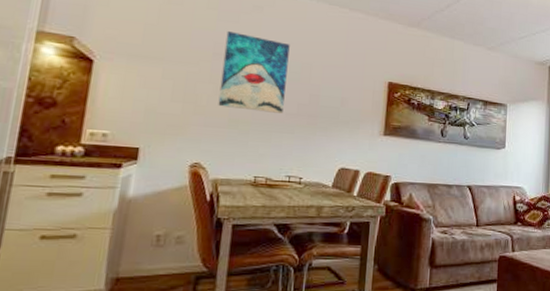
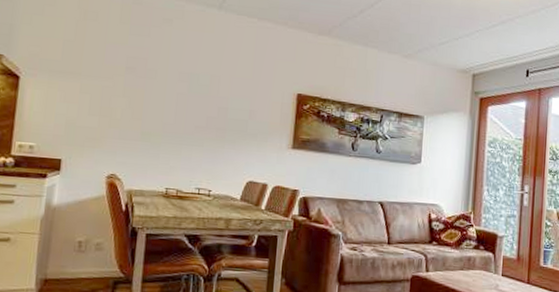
wall art: present [218,30,290,114] -> none [131,44,199,127]

